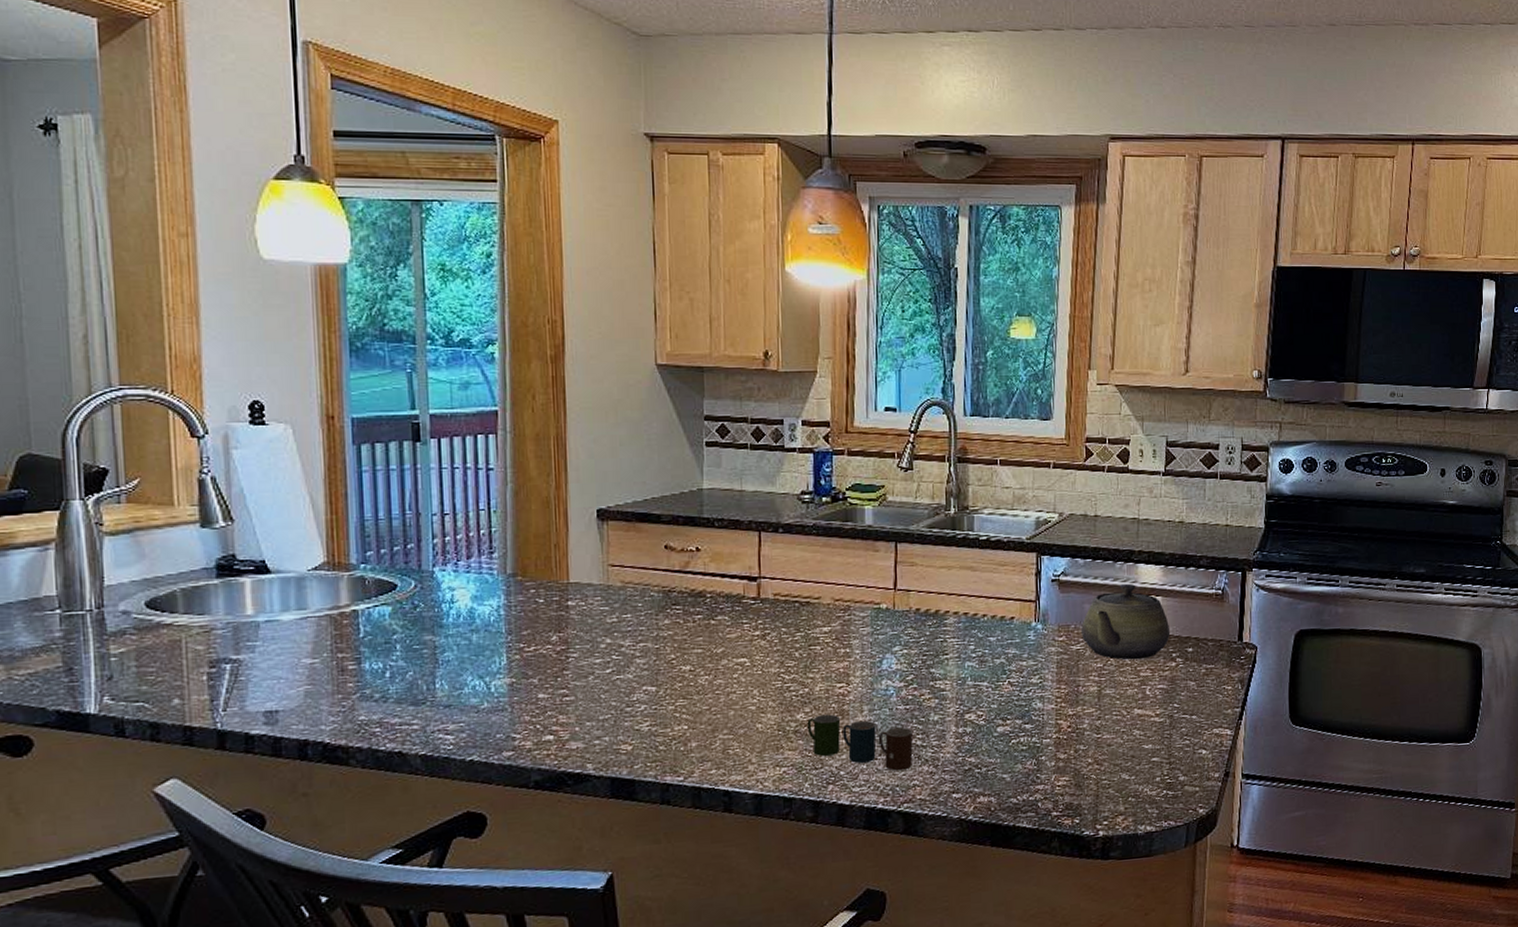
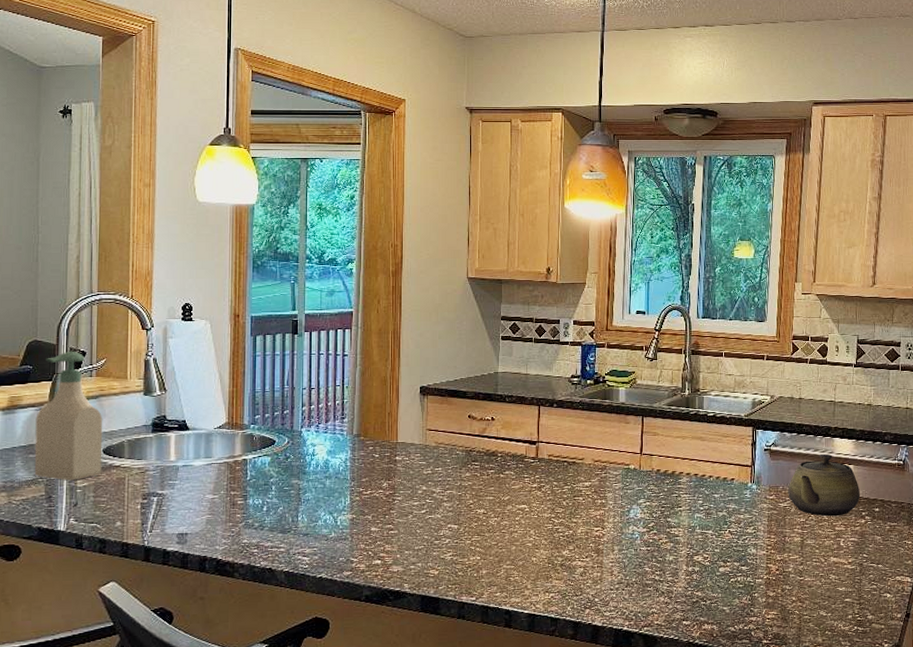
soap bottle: none [39,468,146,646] -> present [34,351,103,481]
cup: present [807,714,913,771] -> none [571,552,652,600]

